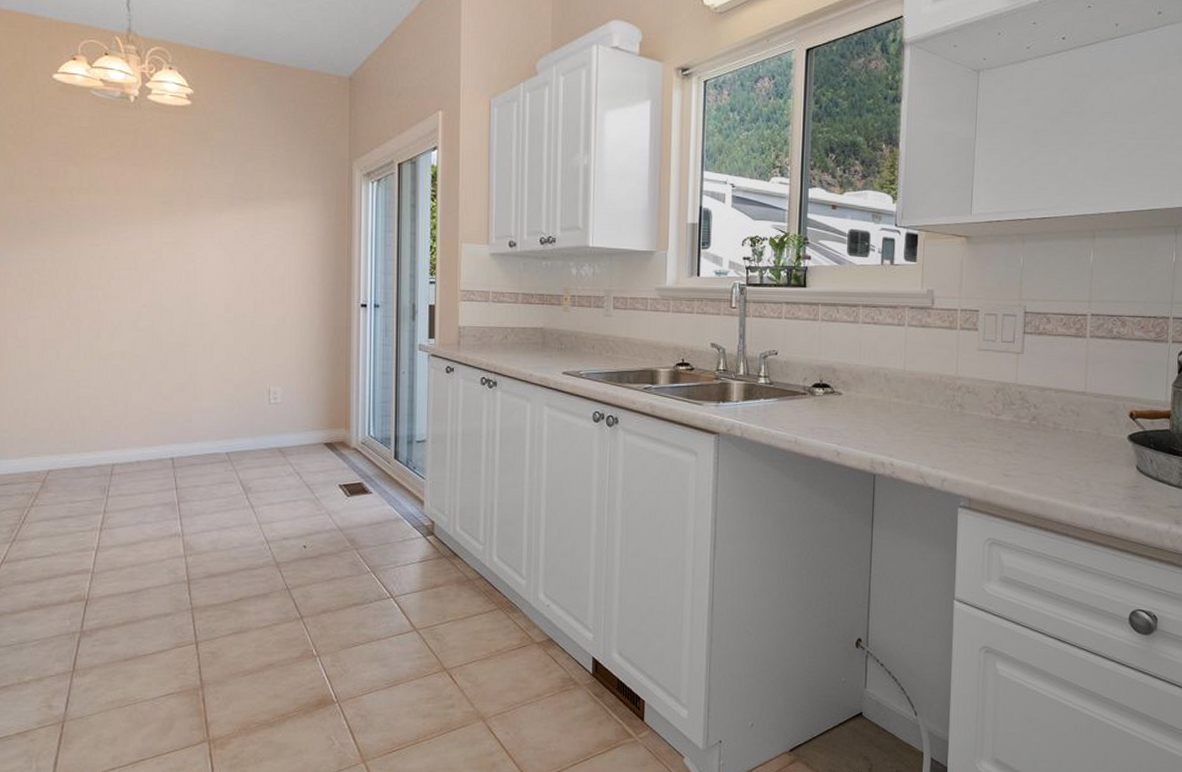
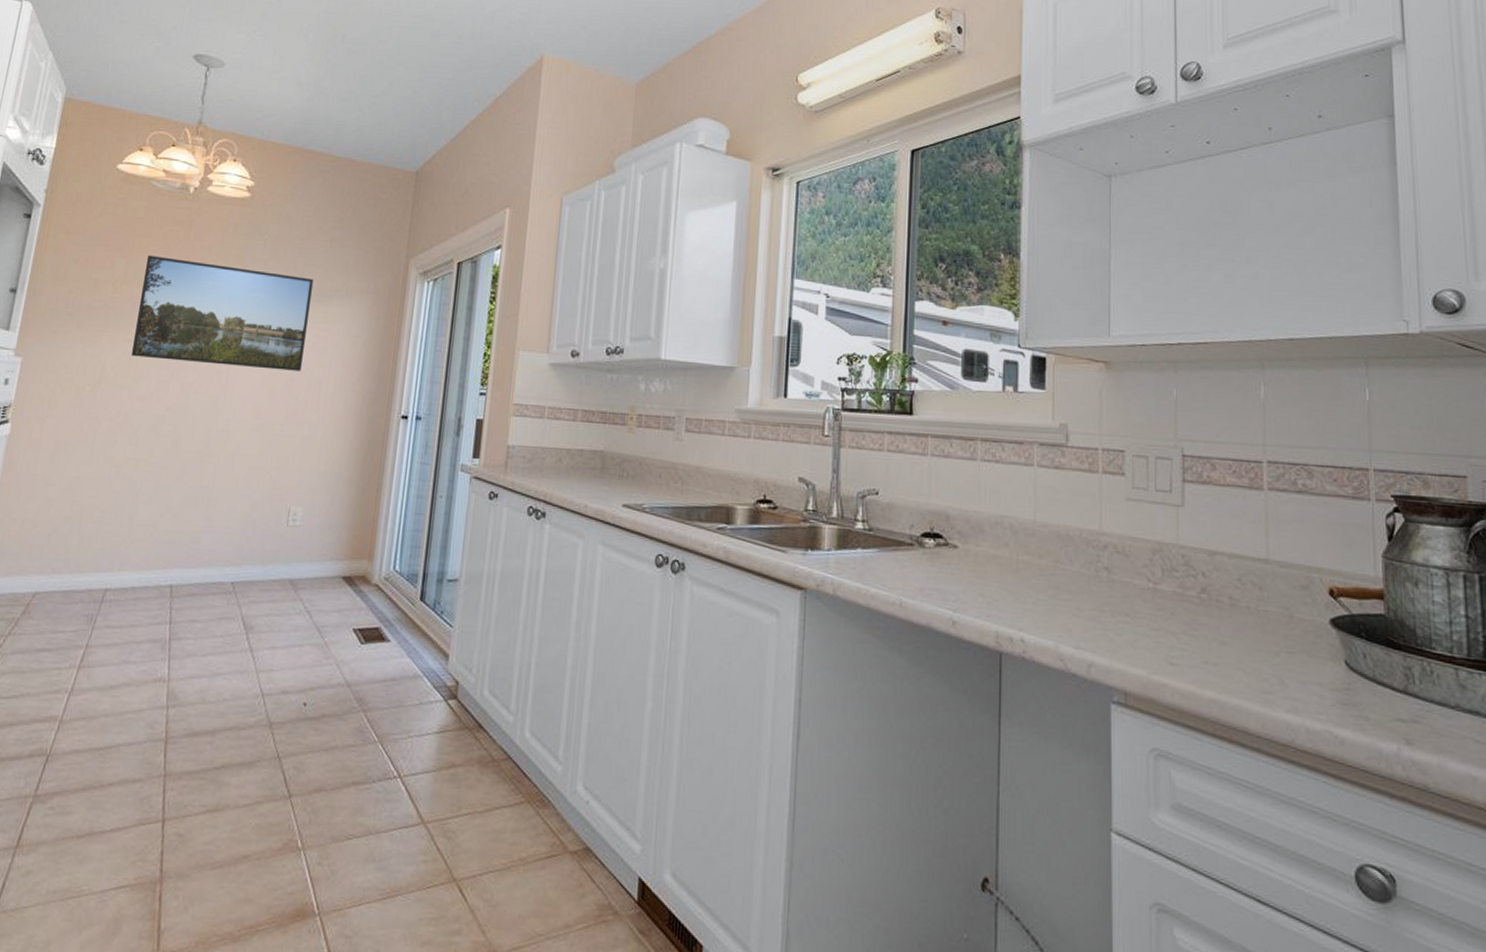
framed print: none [99,163,264,268] -> present [131,254,313,371]

